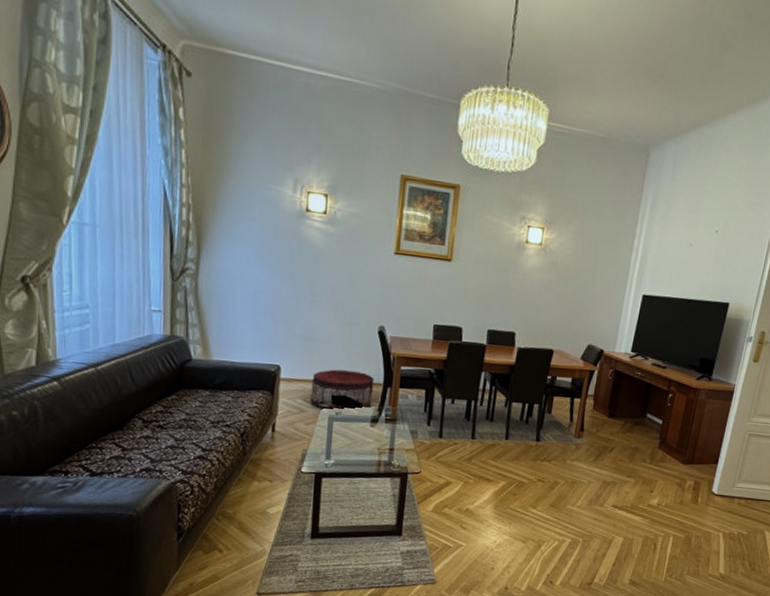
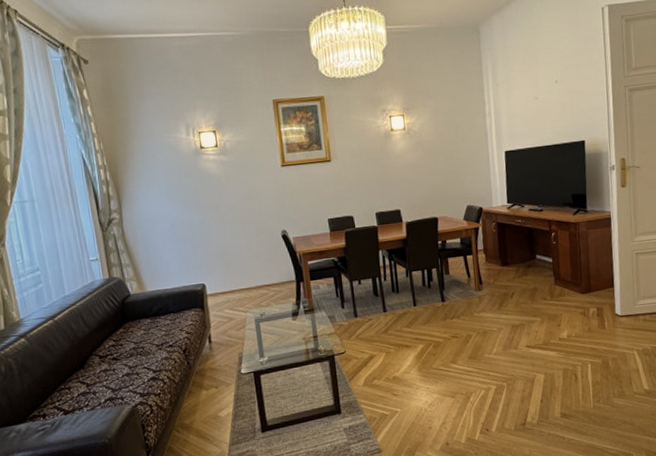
pouf: present [310,369,374,410] -> none [233,274,290,313]

